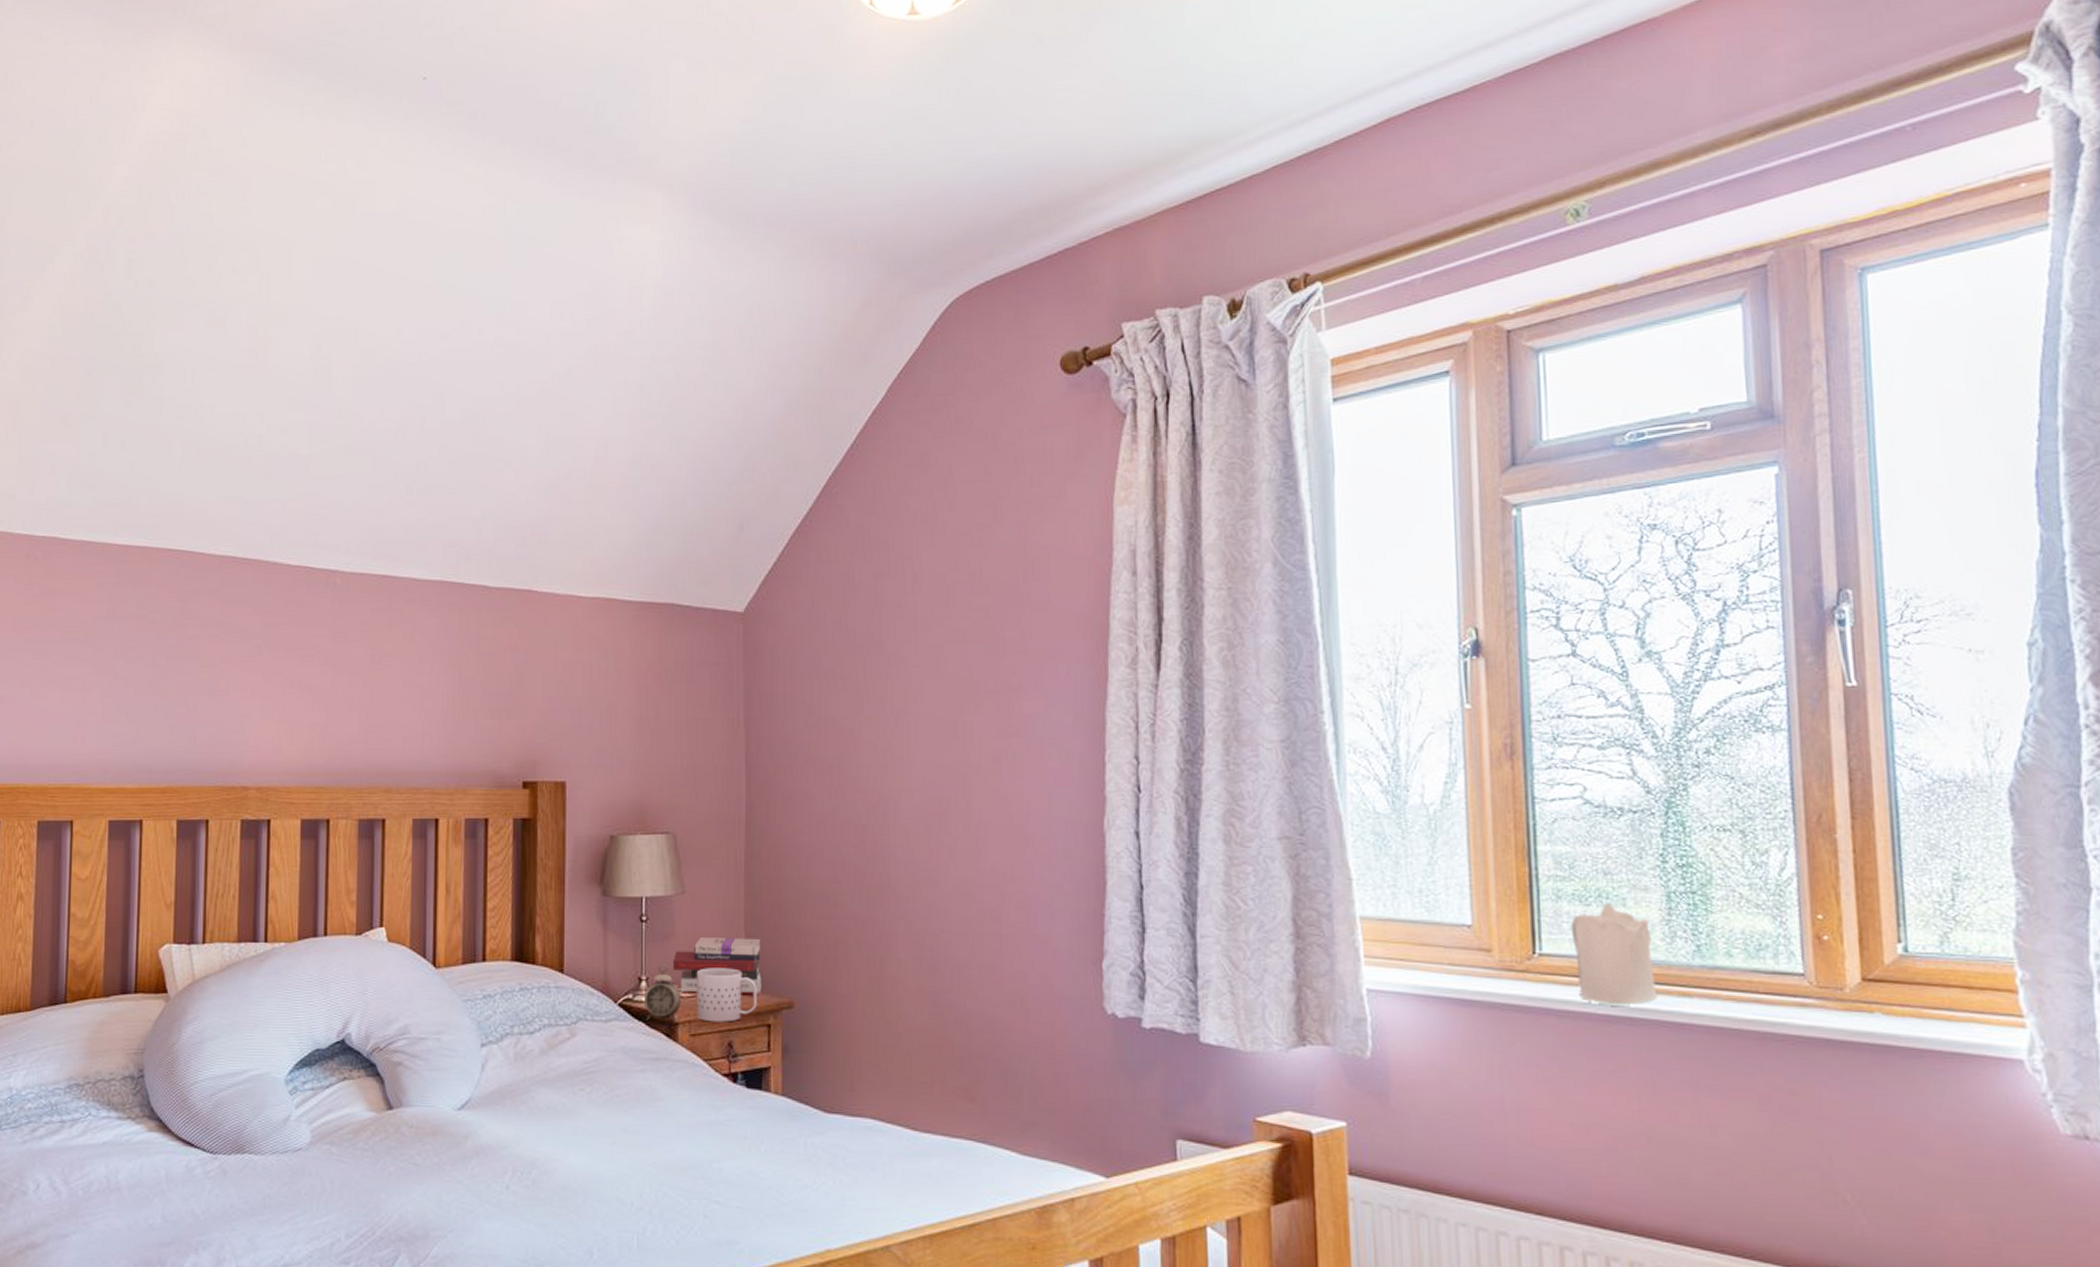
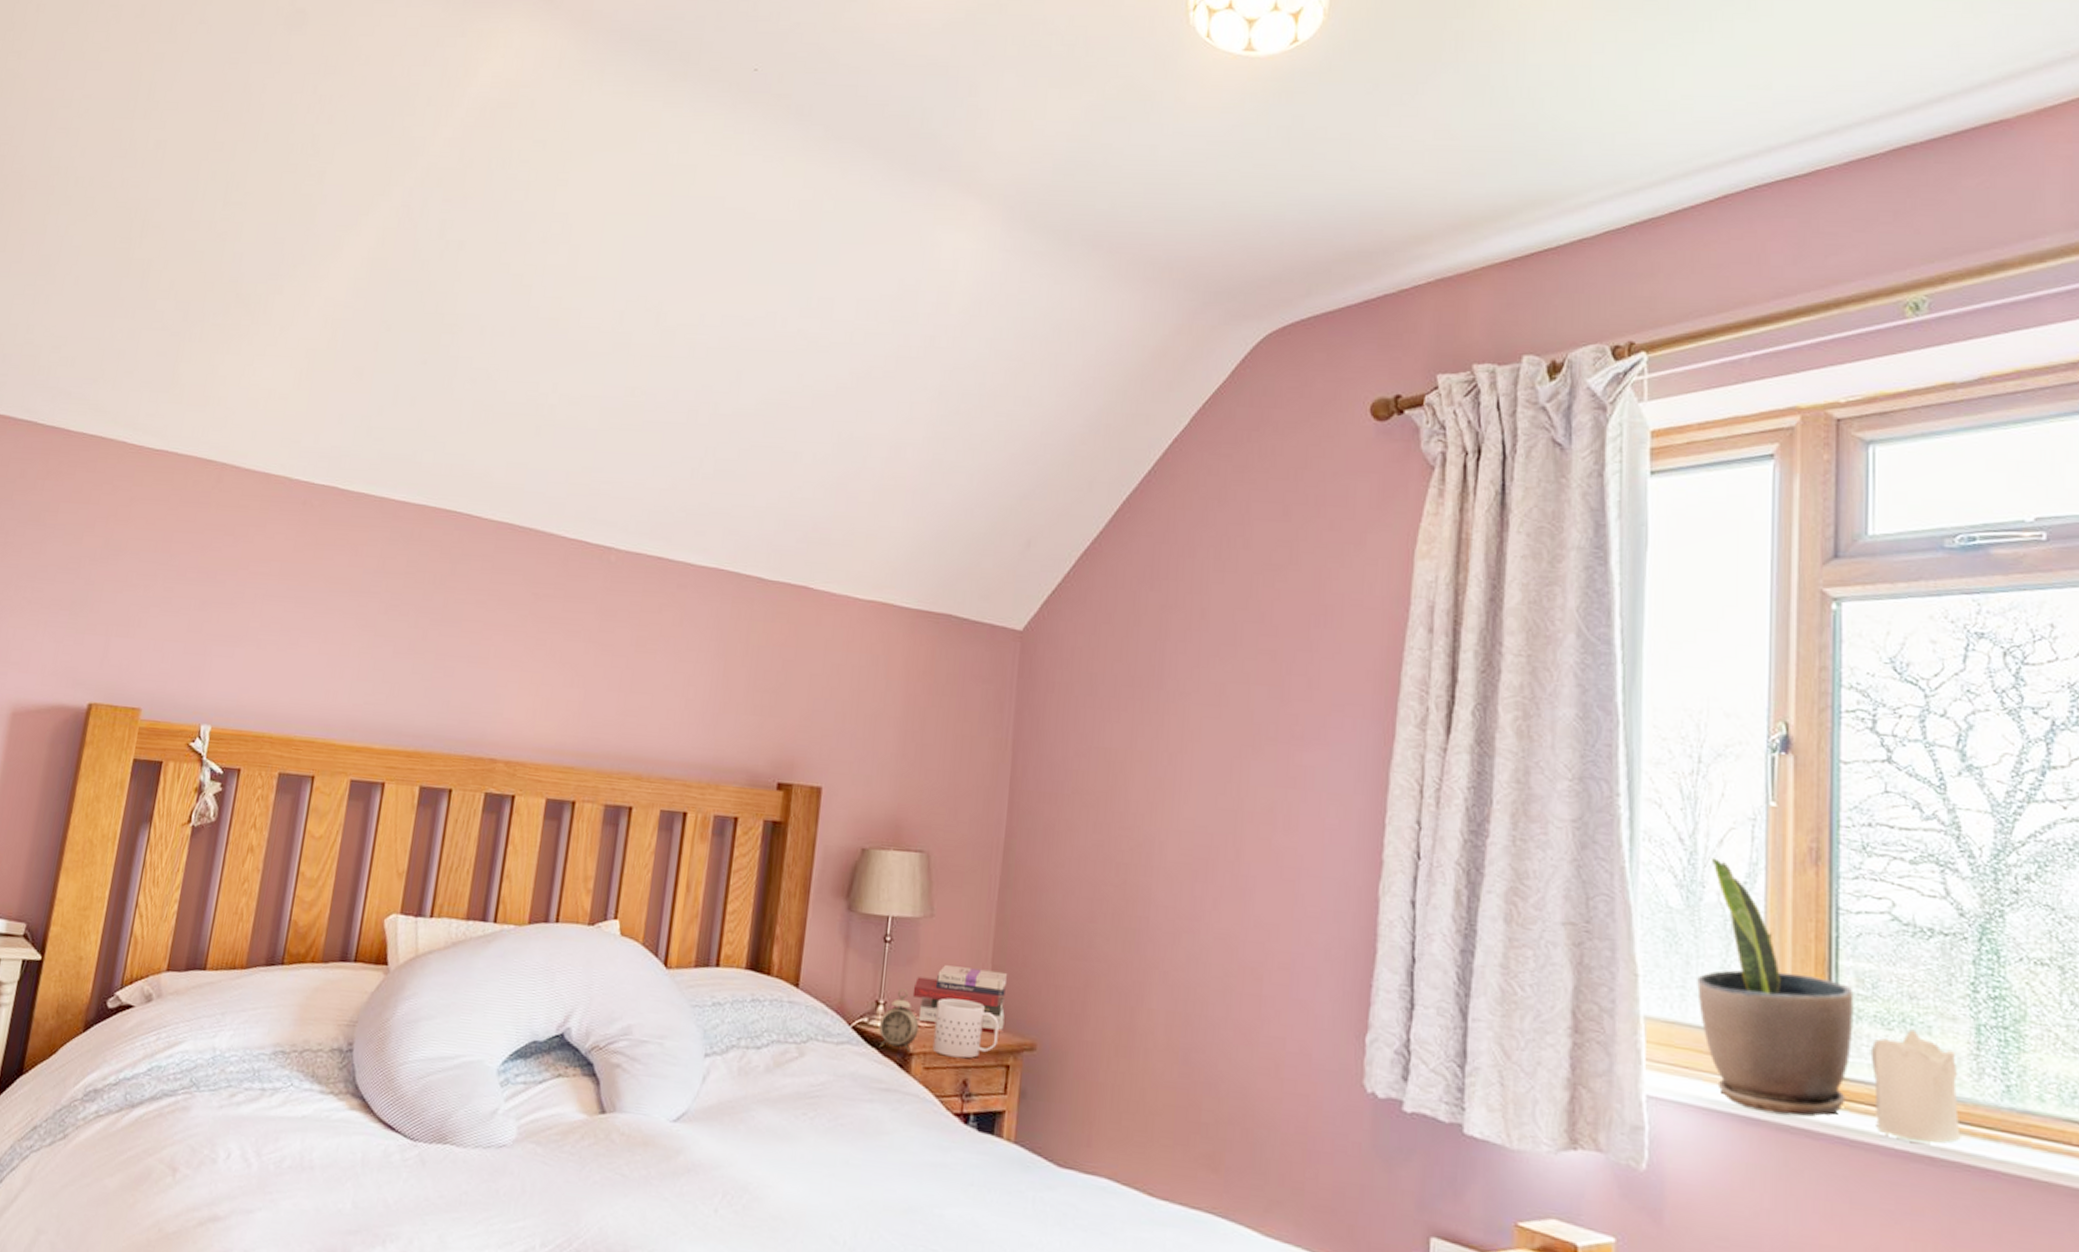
potted plant: none [1407,762,1554,994] -> present [1697,857,1854,1118]

